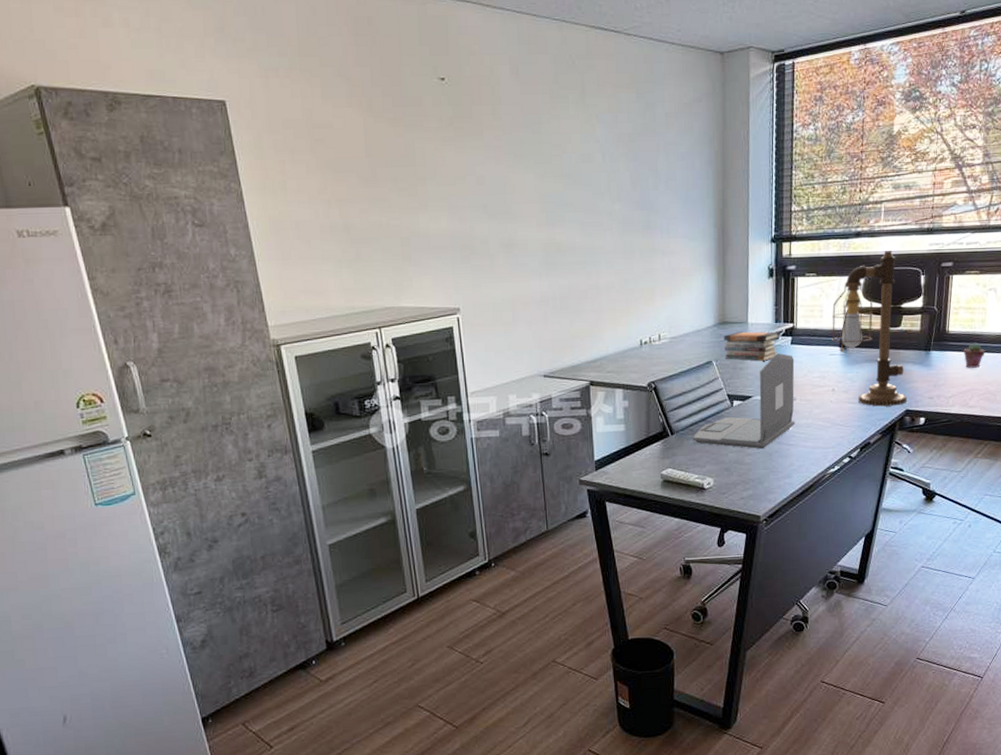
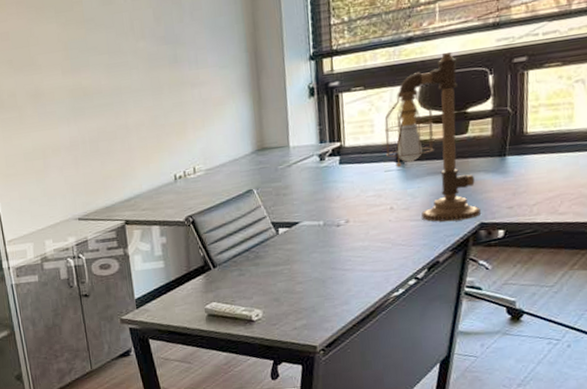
laptop: present [692,353,795,450] -> none [236,174,350,277]
book stack: present [723,331,779,361] -> none [263,153,325,186]
potted succulent: present [964,343,985,368] -> none [547,142,575,171]

